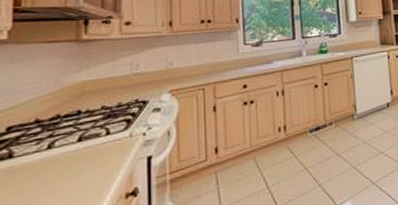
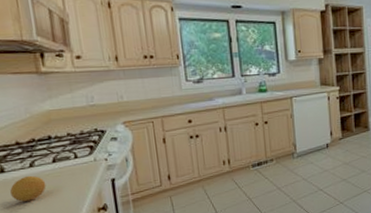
fruit: none [16,159,65,194] -> present [10,175,47,202]

